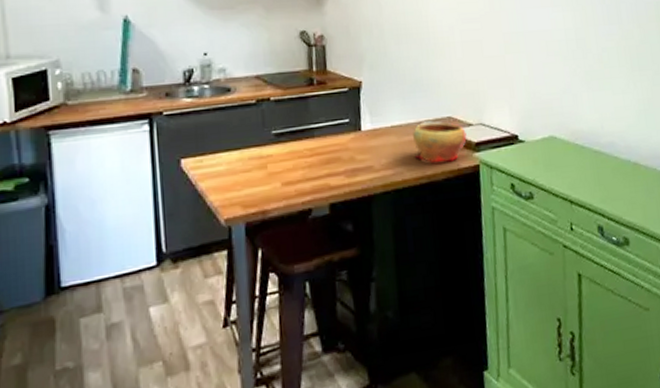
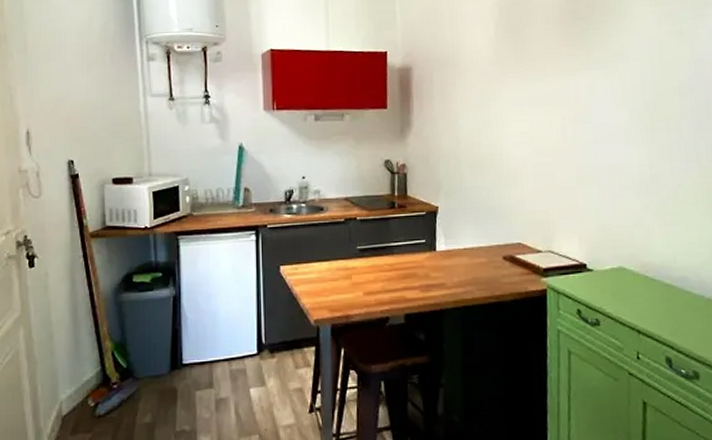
bowl: present [413,121,467,163] -> none [484,246,535,285]

